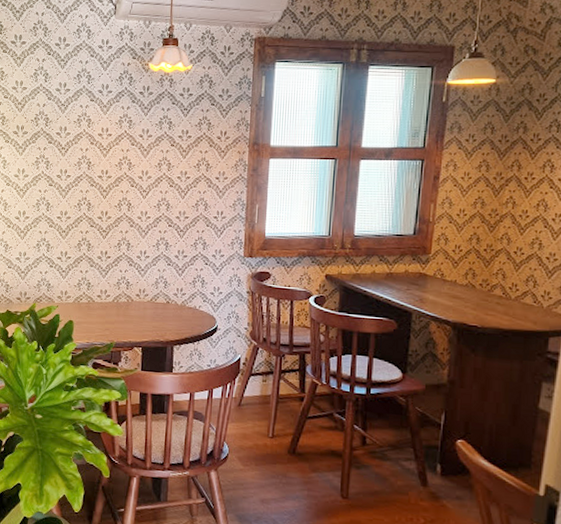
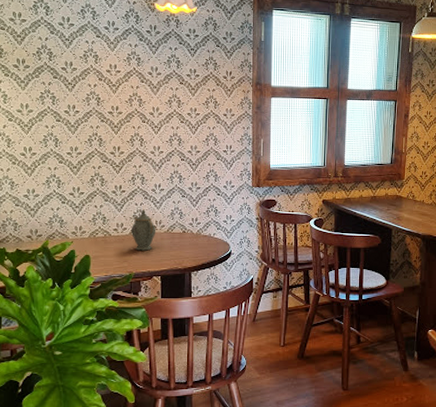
teapot: none [114,276,140,320] -> present [130,209,156,251]

